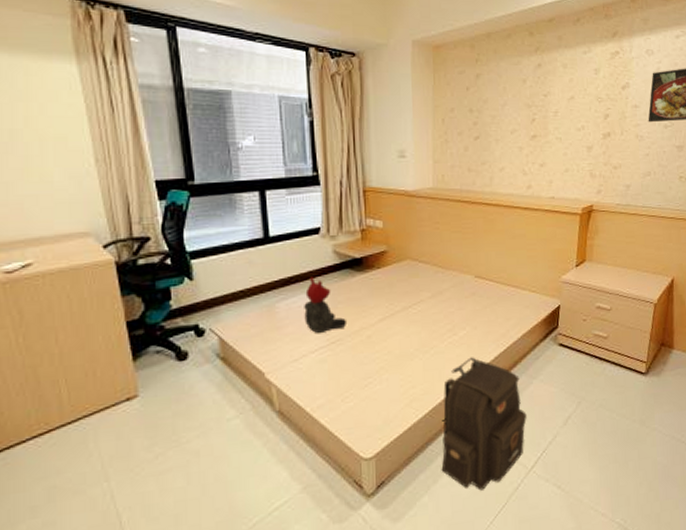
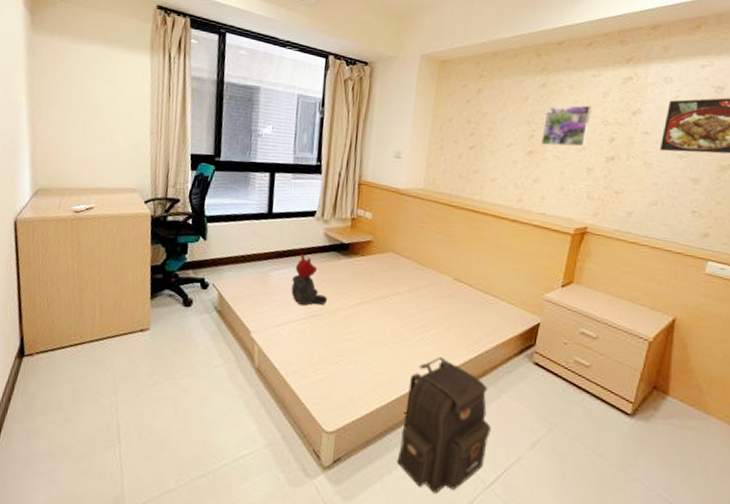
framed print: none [543,83,586,127] -> present [542,105,592,147]

